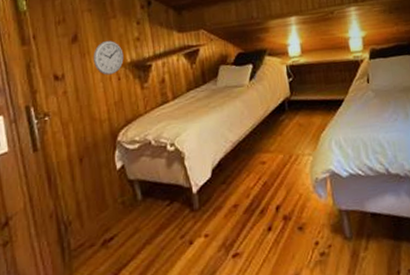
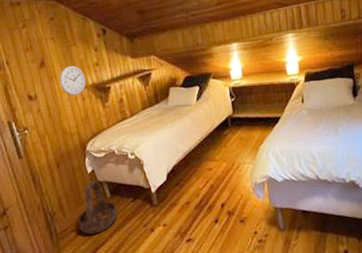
basket: none [98,179,150,251] -> present [77,181,118,235]

